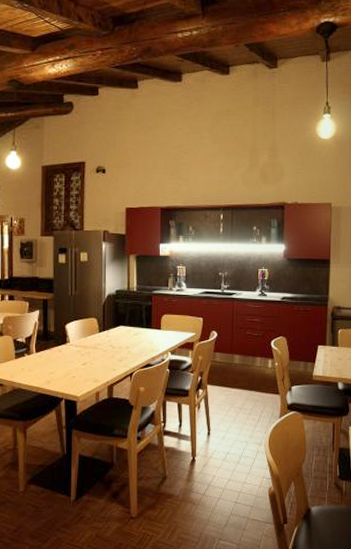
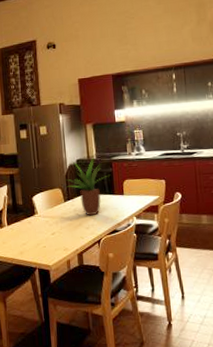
potted plant: none [103,291,149,348] -> present [66,159,110,216]

